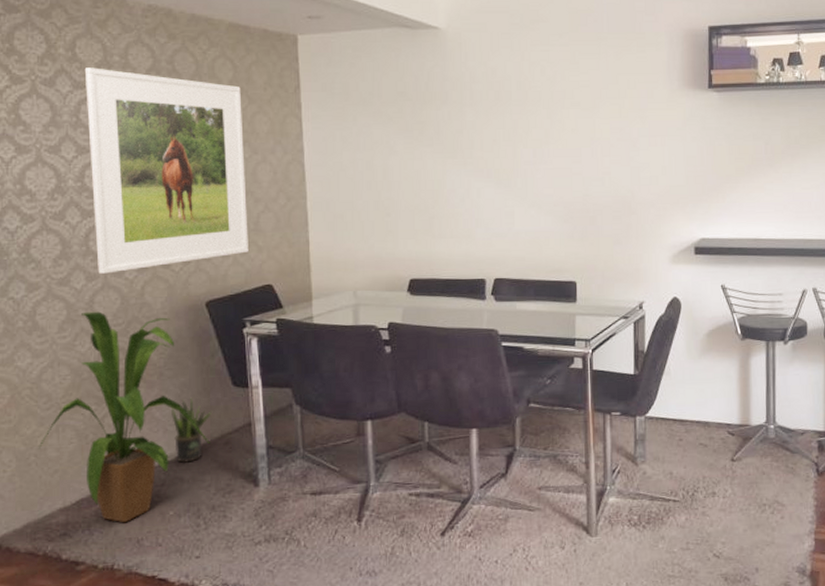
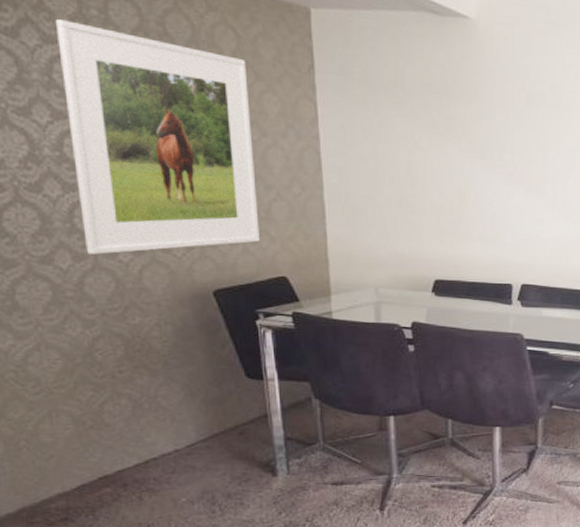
house plant: present [39,311,210,523] -> none [30,294,224,509]
potted plant: present [172,397,212,463] -> none [179,387,224,451]

